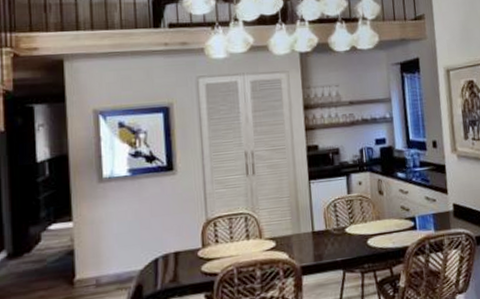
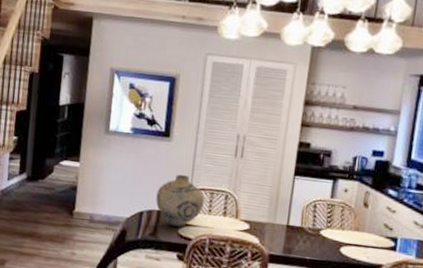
vase: none [170,206,224,265] -> present [156,174,205,227]

